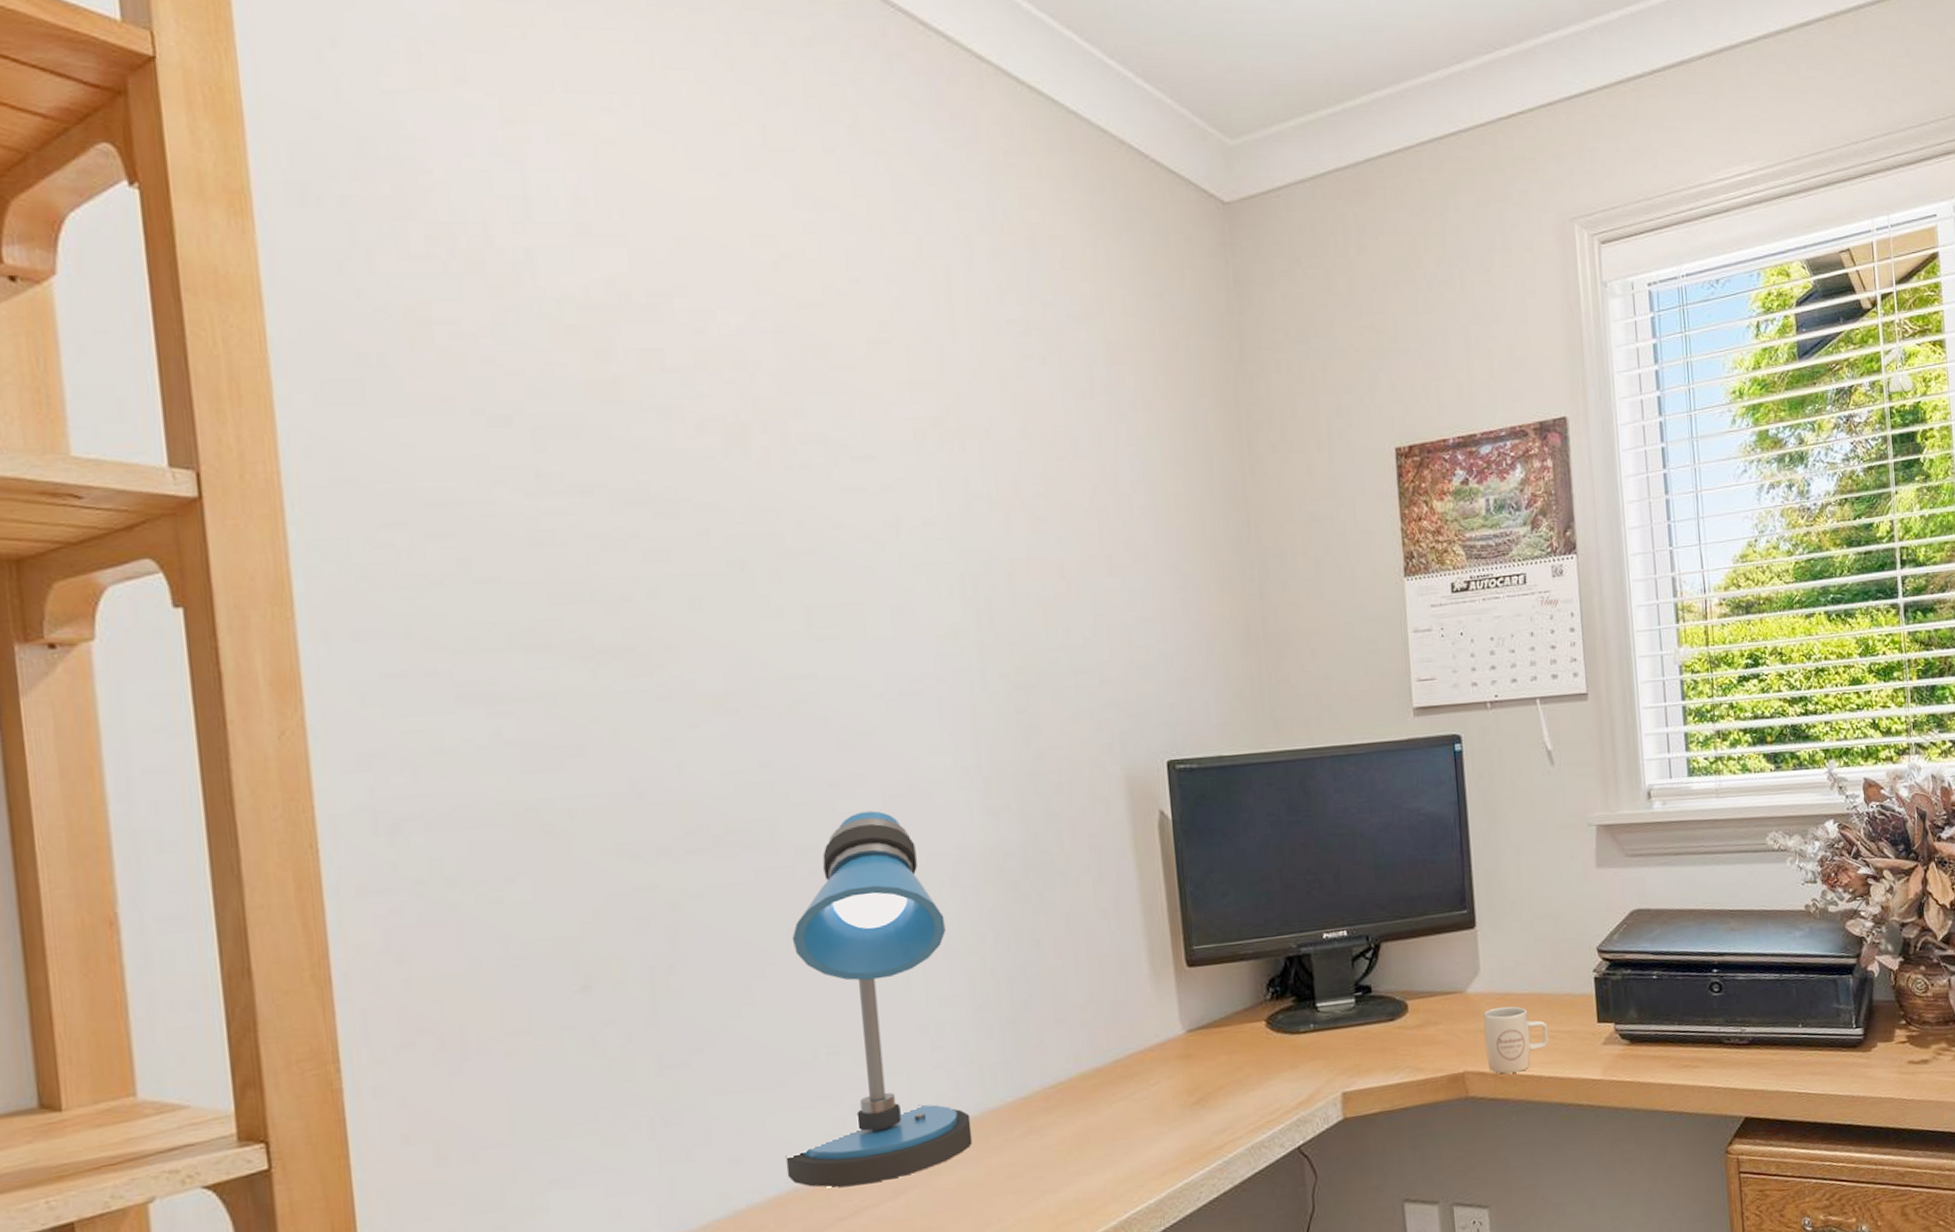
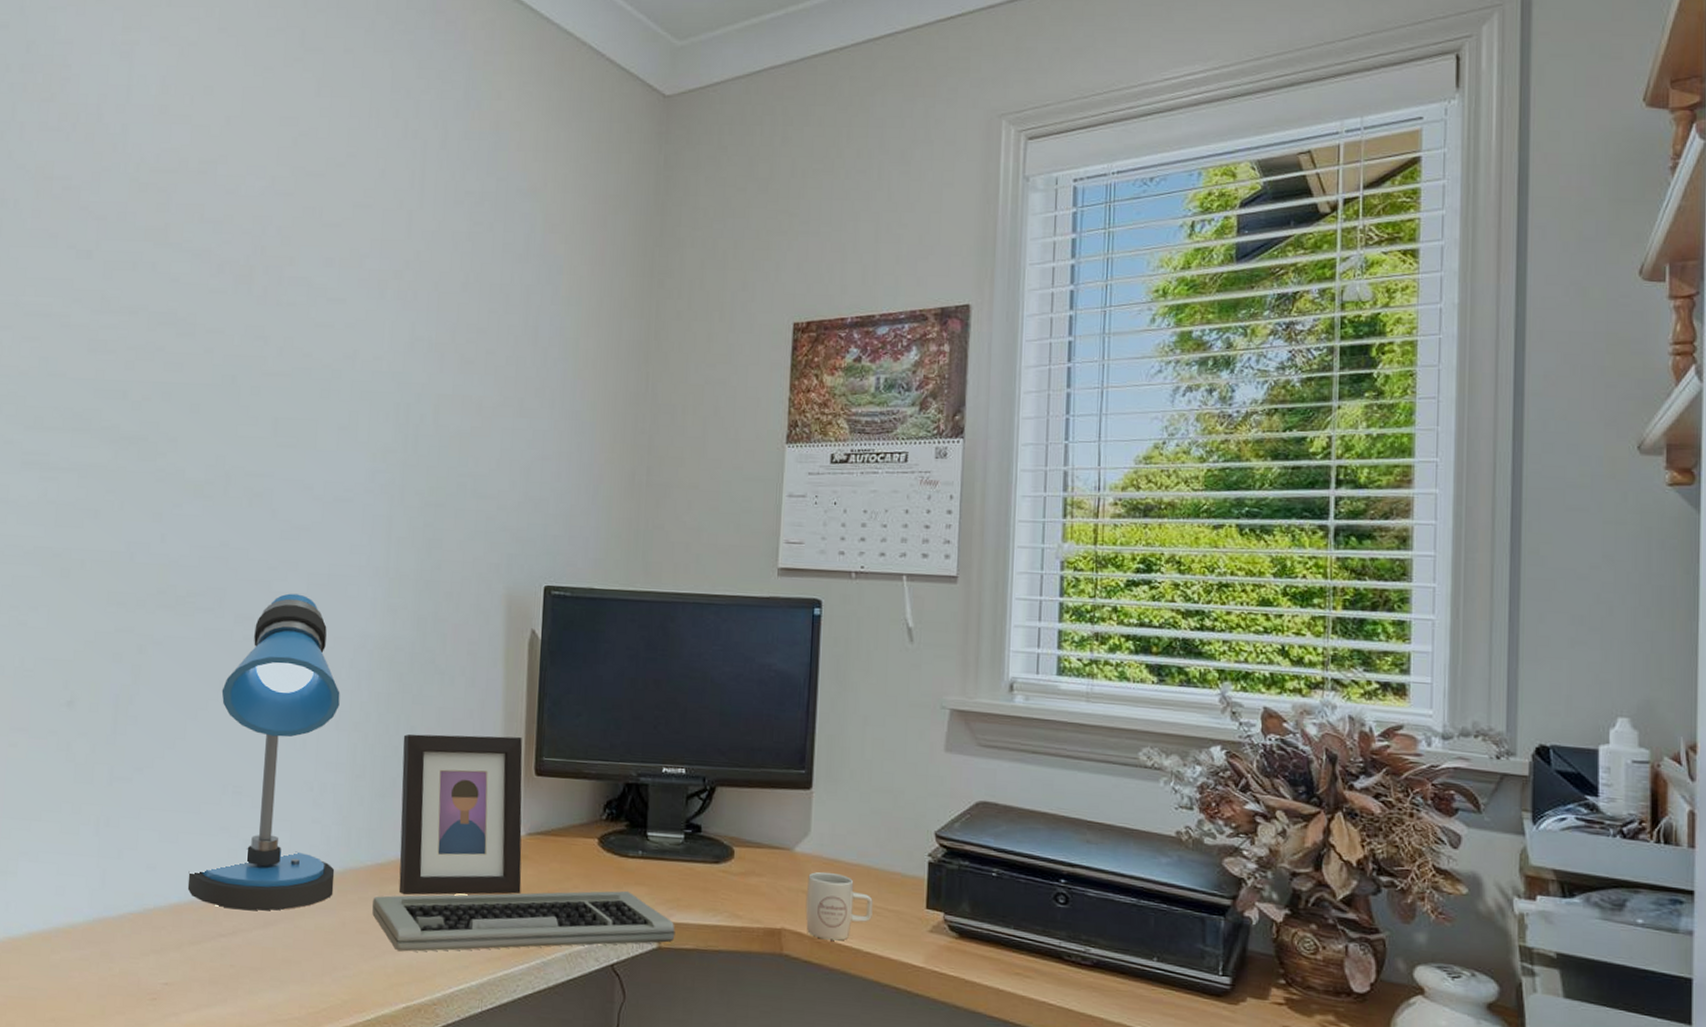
computer keyboard: none [1021,1068,1360,1188] -> present [372,890,675,952]
picture frame: none [1028,929,1190,1126] -> present [398,734,523,896]

